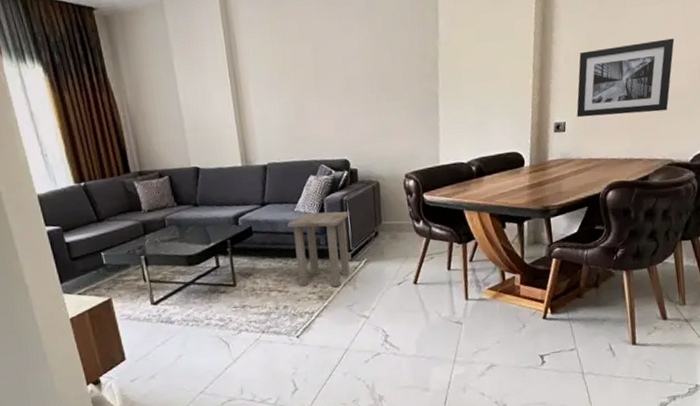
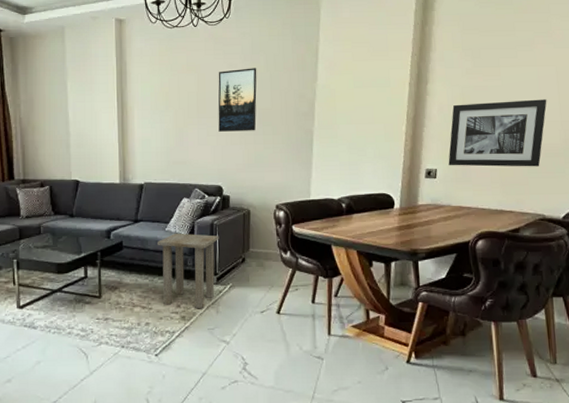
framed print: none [334,29,379,102] -> present [218,68,257,132]

